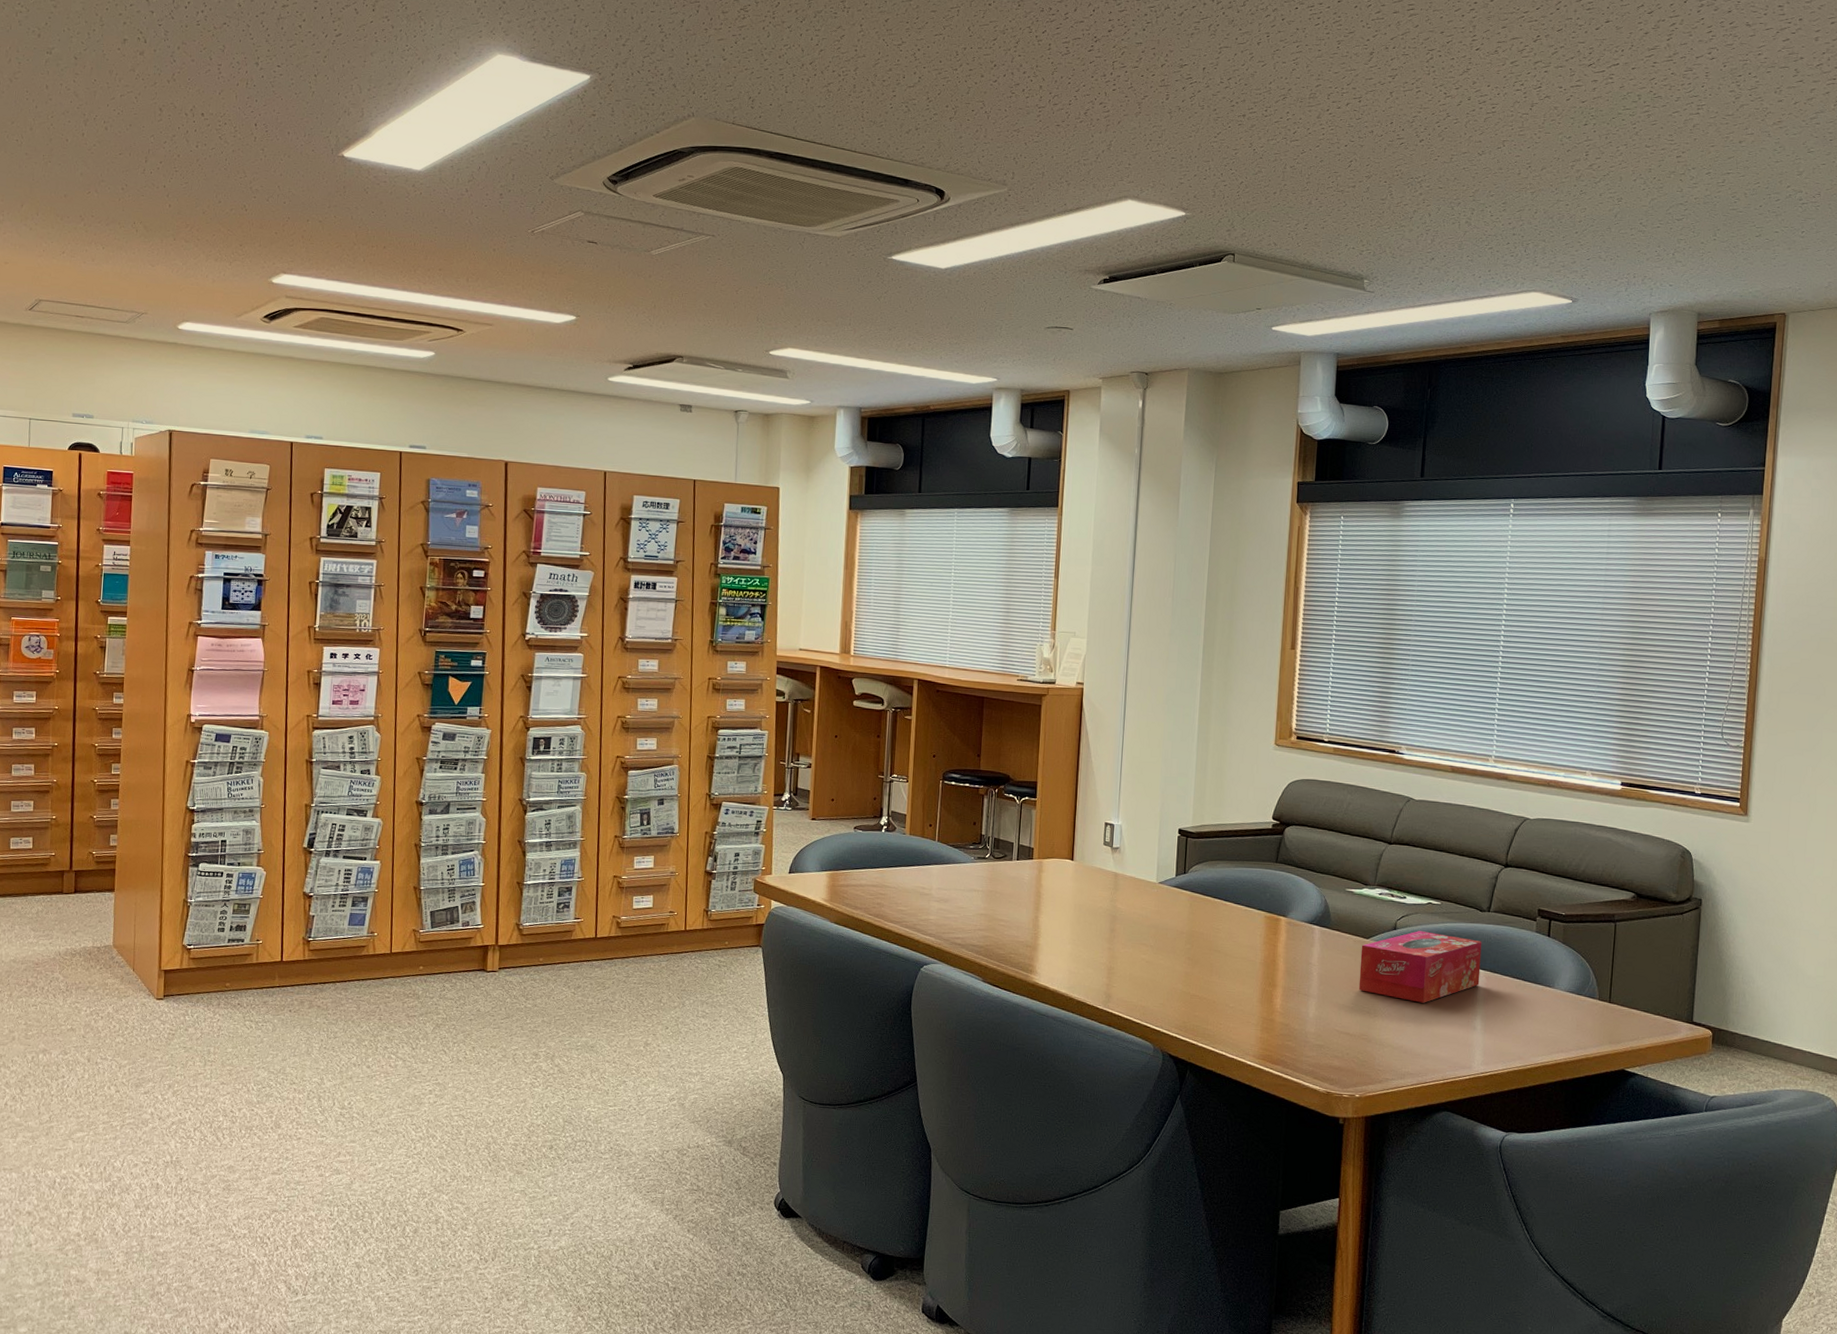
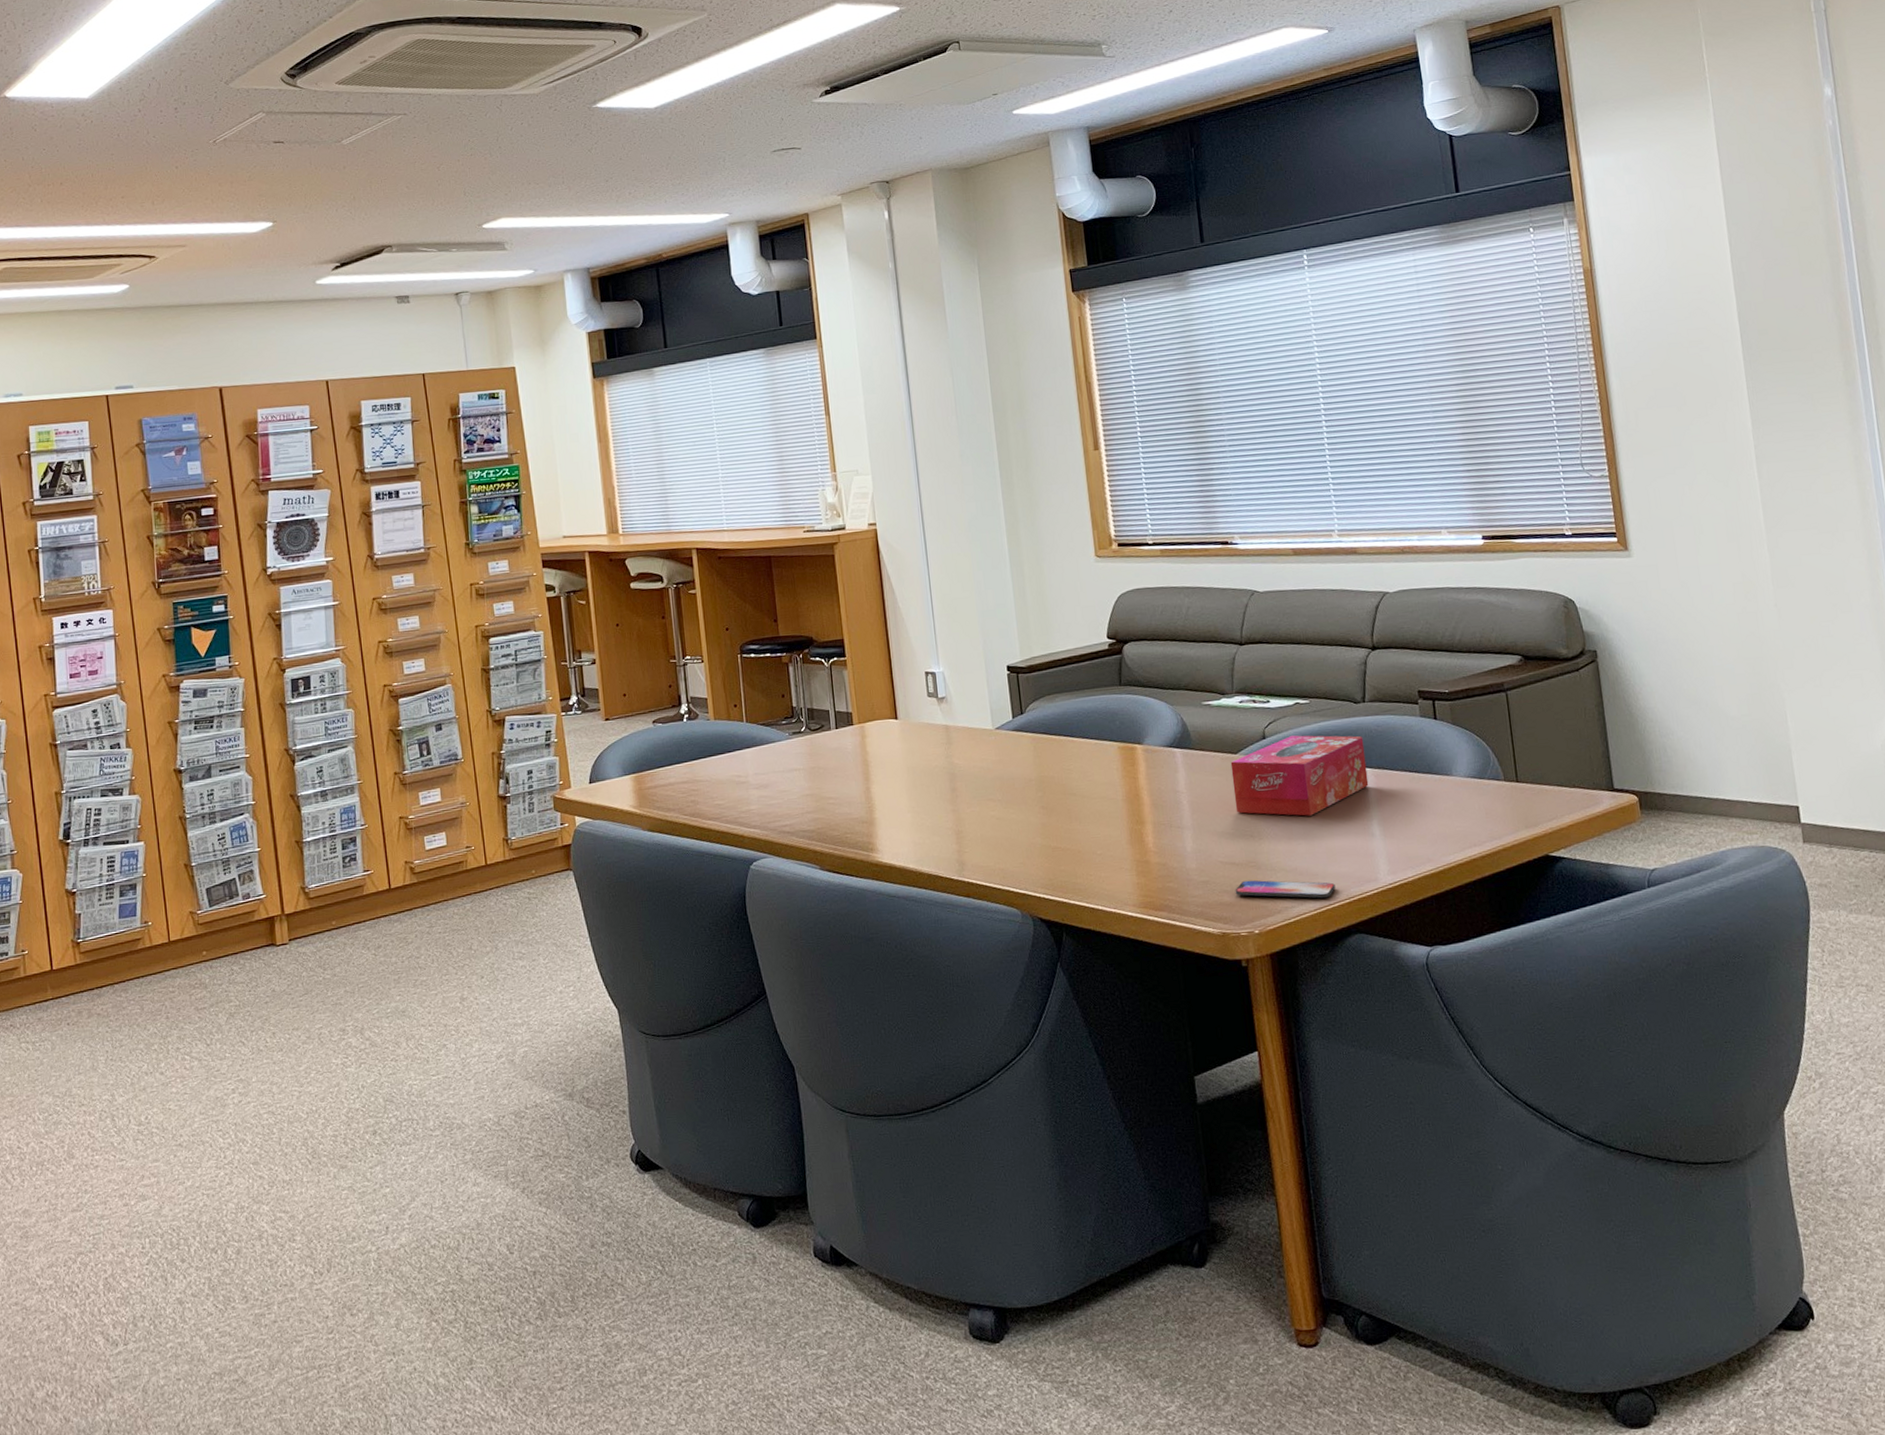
smartphone: none [1344,1050,1433,1076] -> present [1235,880,1336,899]

